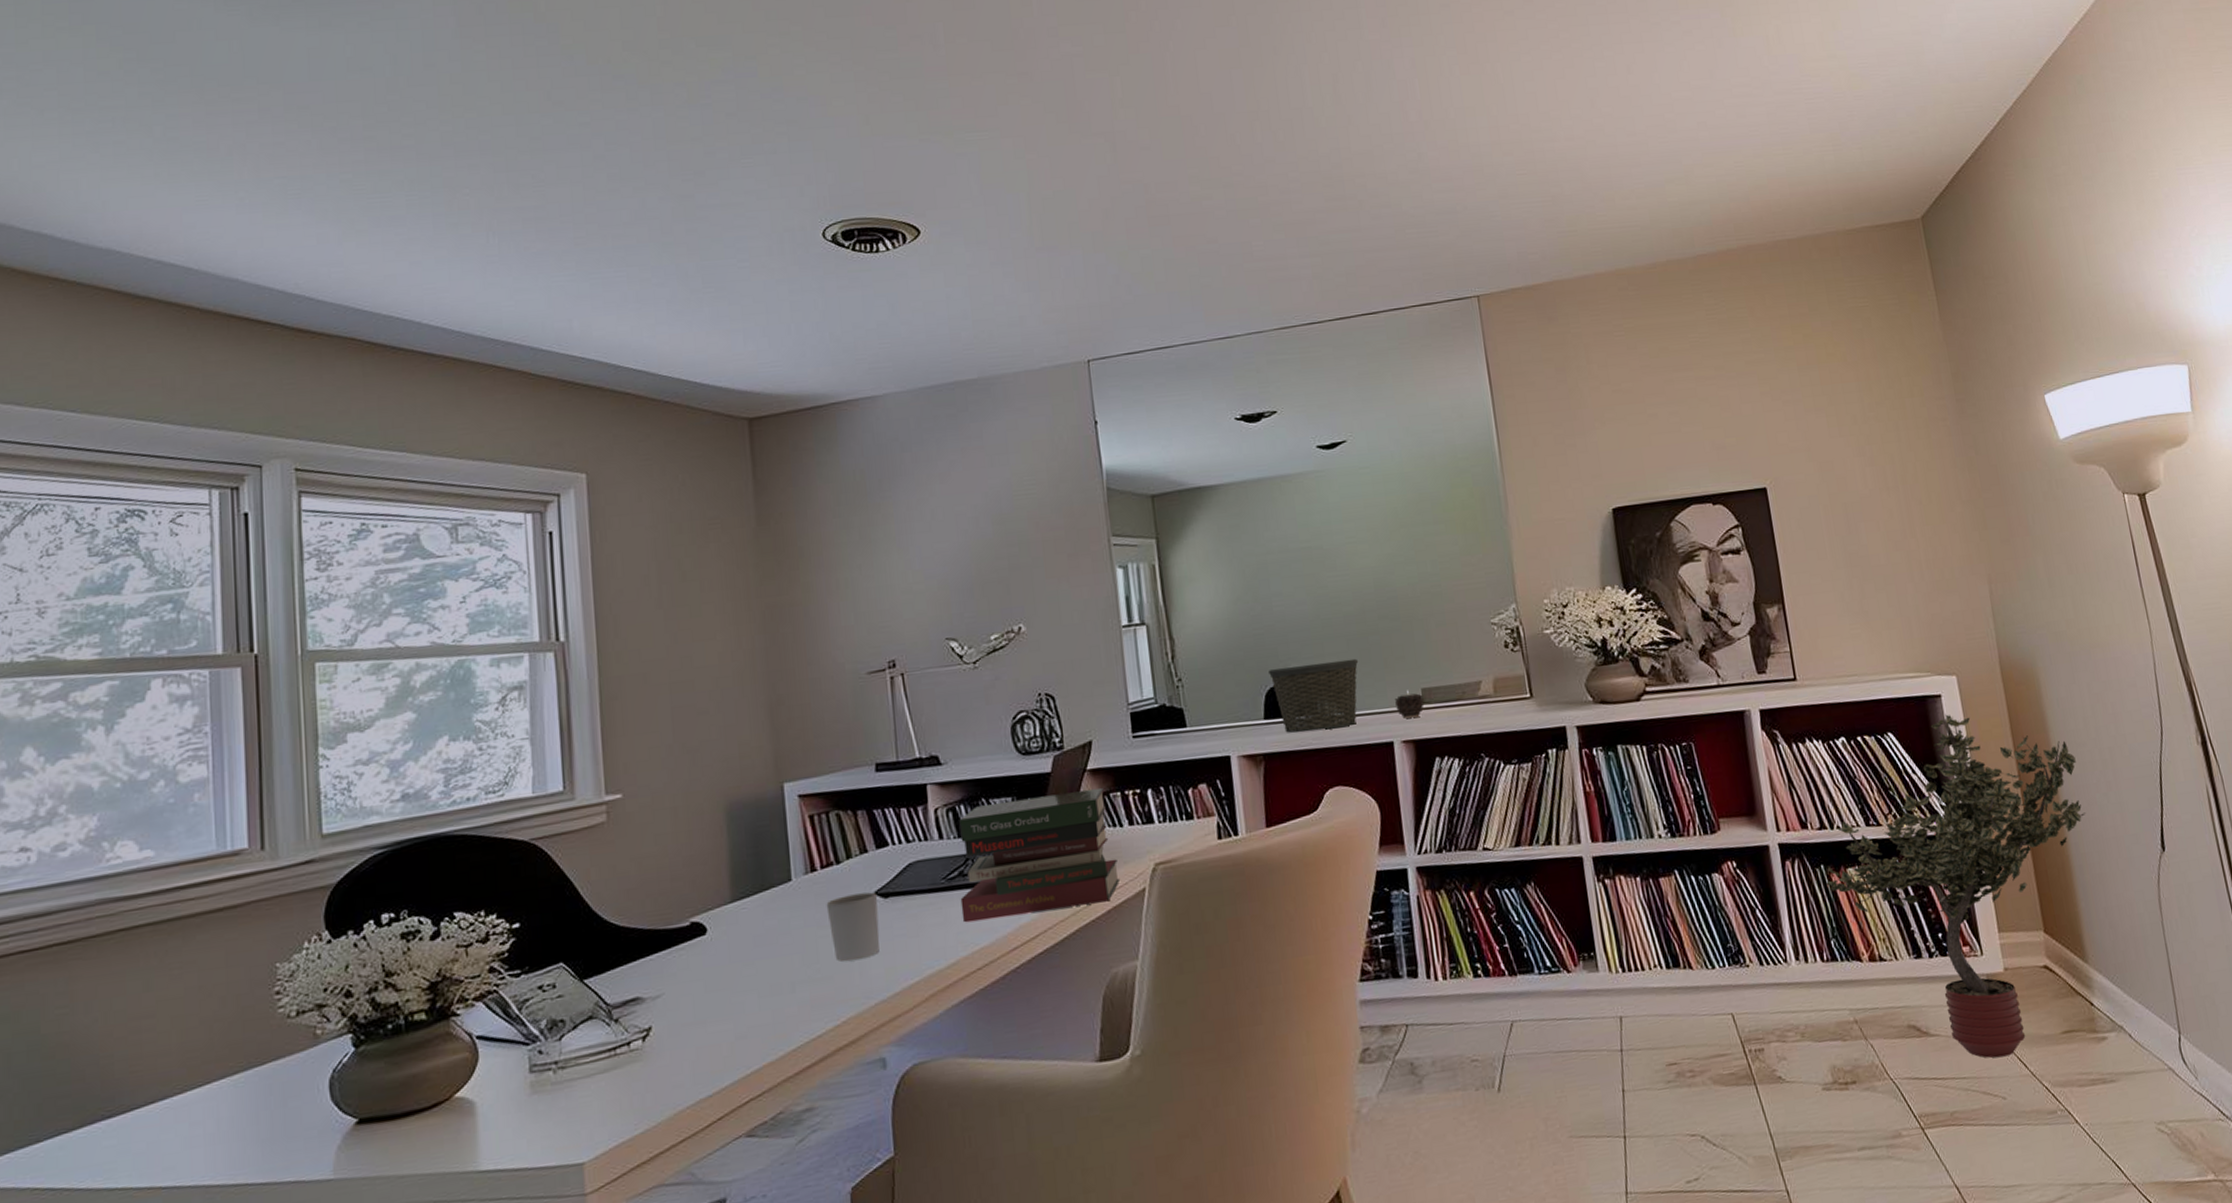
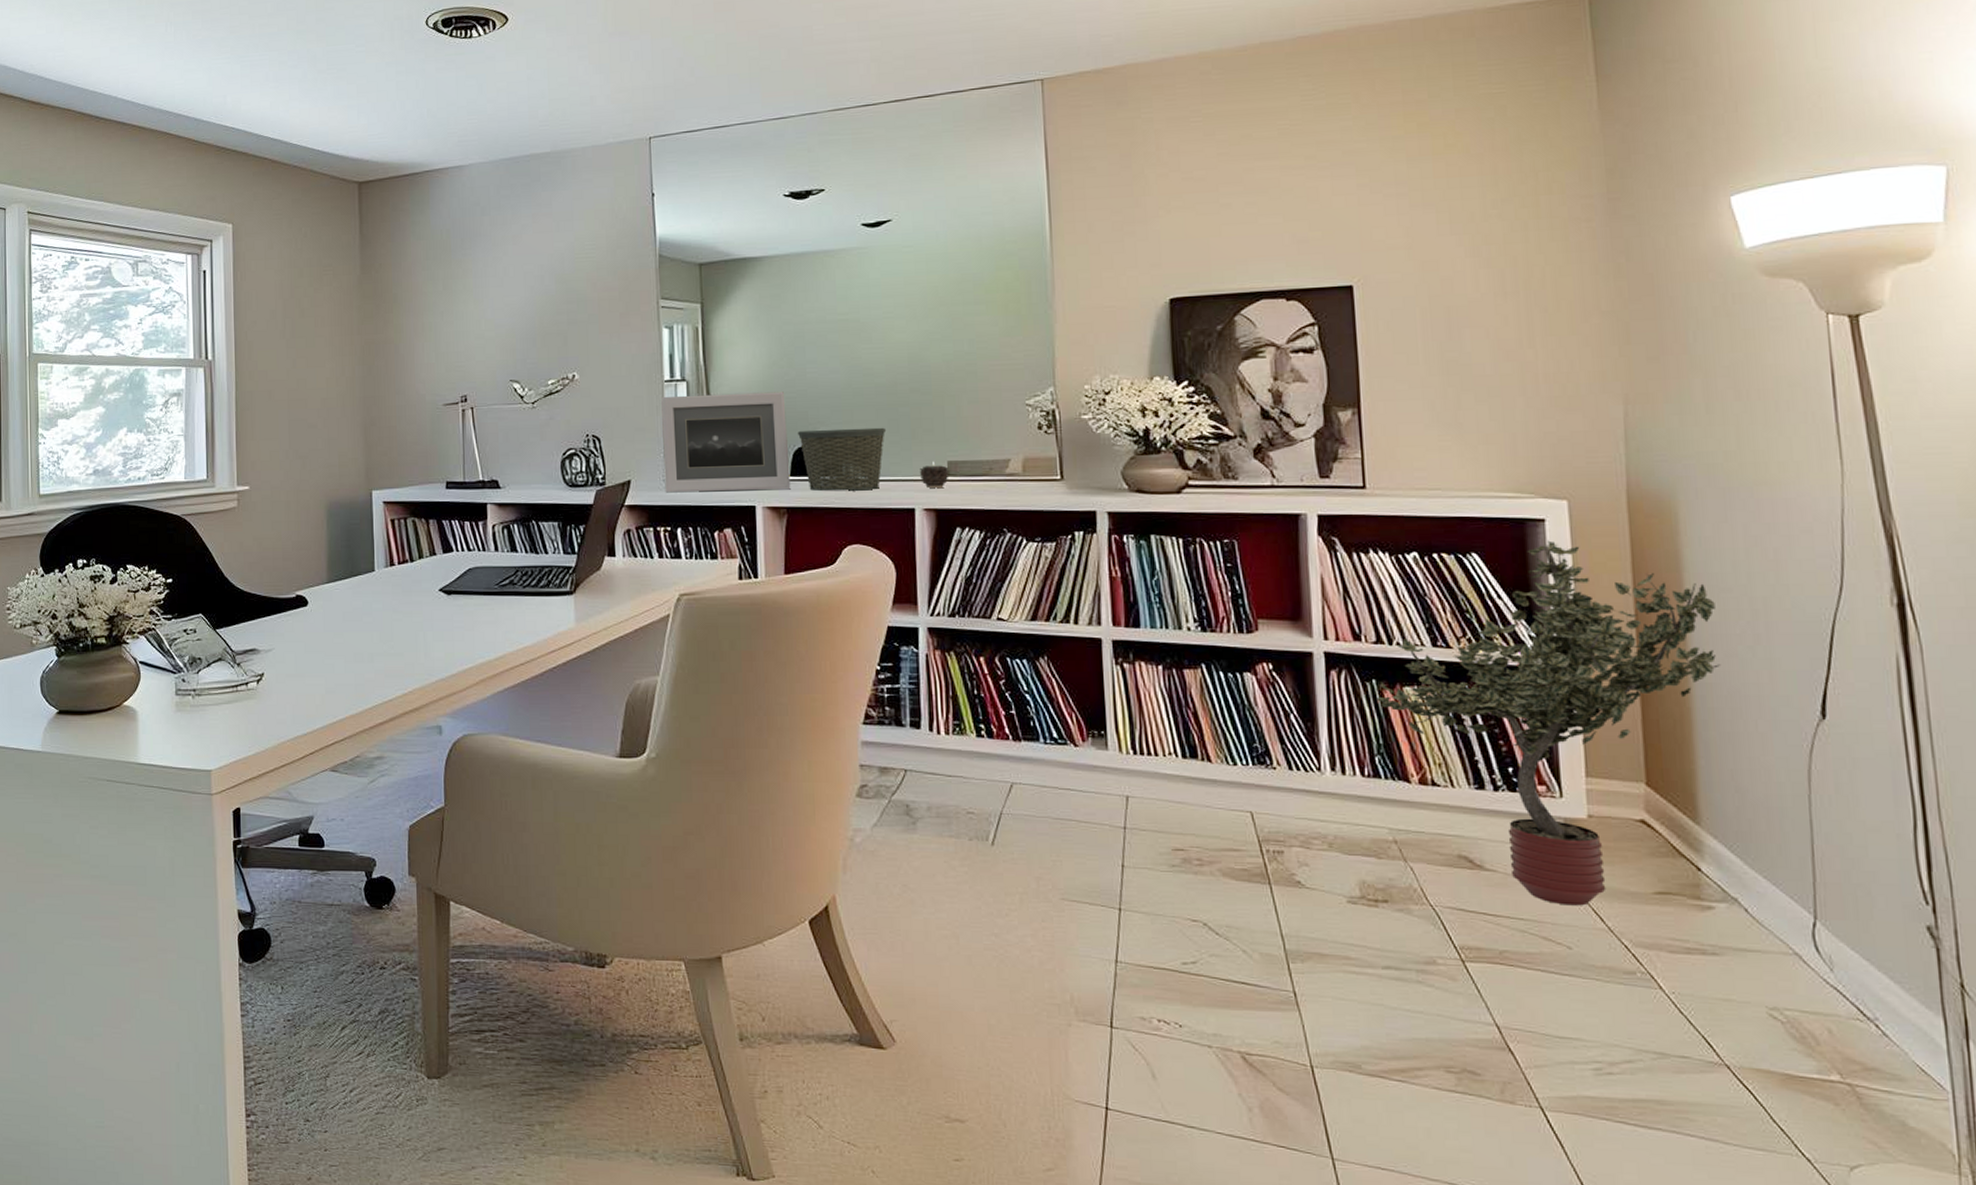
mug: present [826,892,881,963] -> none [401,588,442,643]
books: present [959,787,1121,922] -> none [510,522,648,623]
picture frame: none [1120,628,1266,751] -> present [661,391,791,493]

